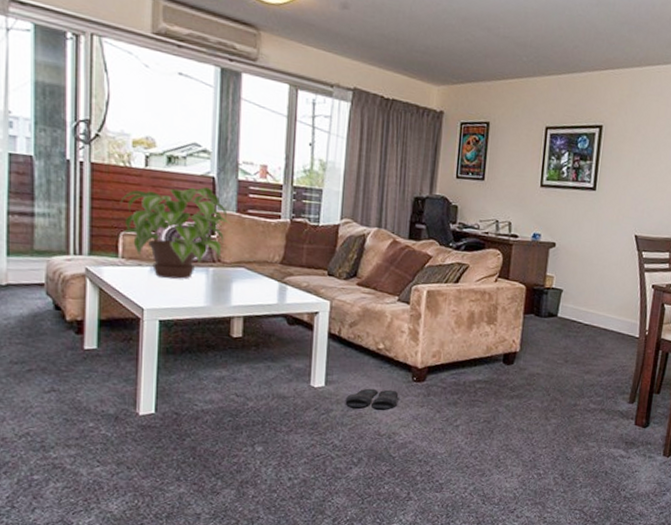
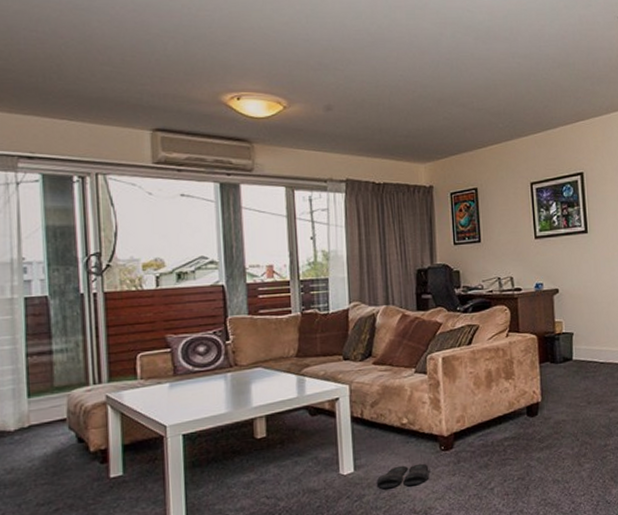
plant: present [116,186,232,279] -> none [133,295,245,392]

